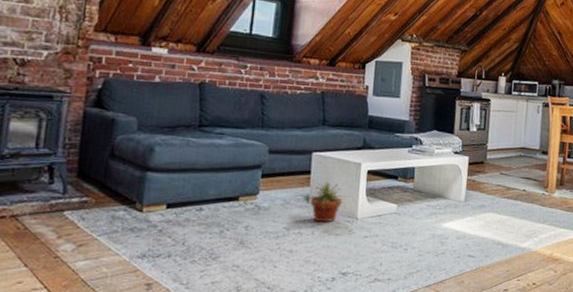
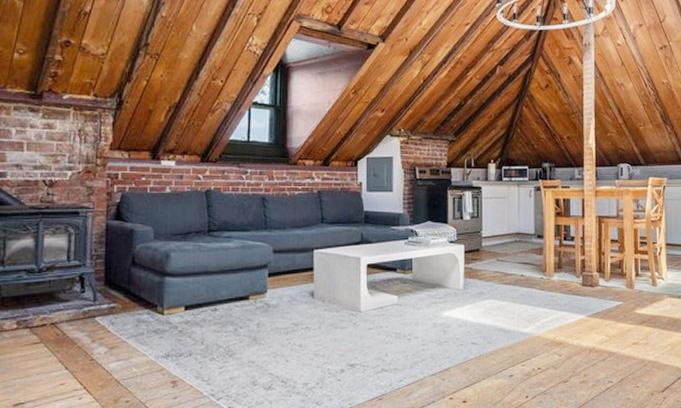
potted plant: present [305,182,350,223] -> none [310,277,352,317]

